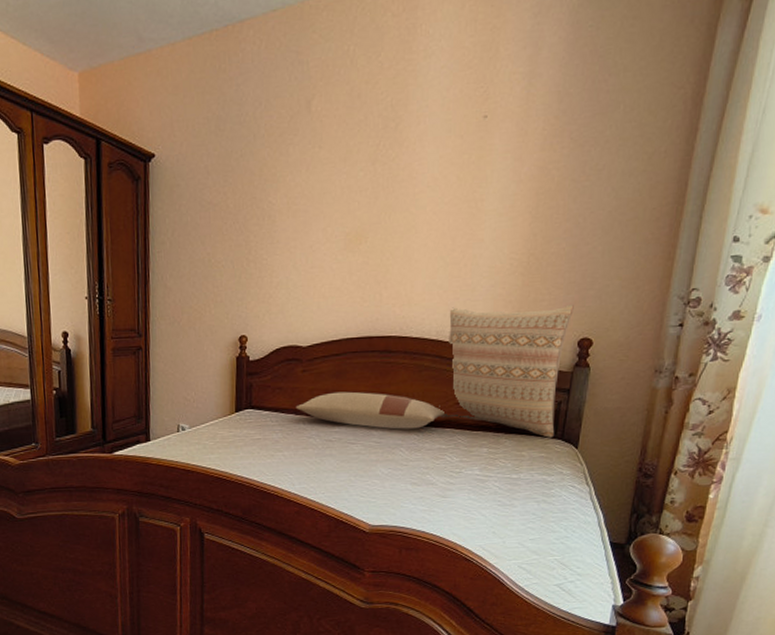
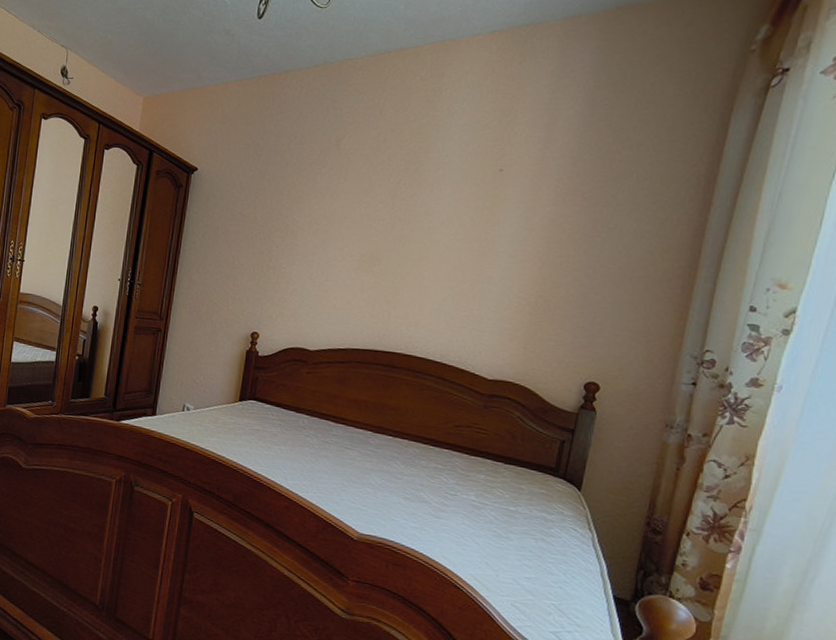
pillow: present [295,391,444,429] -> none [297,397,443,445]
pillow: present [439,304,574,438] -> none [437,334,581,476]

